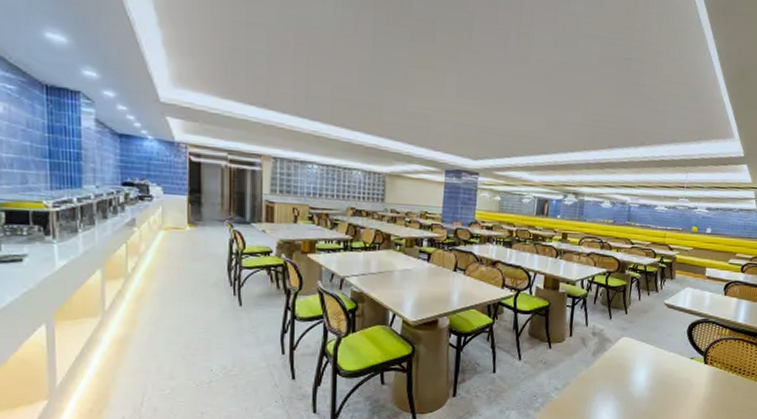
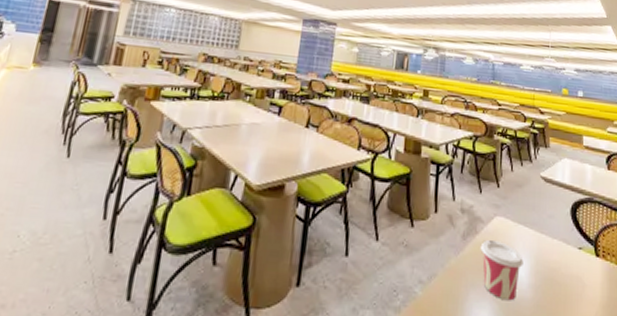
cup: none [607,355,643,399] -> present [480,239,523,301]

